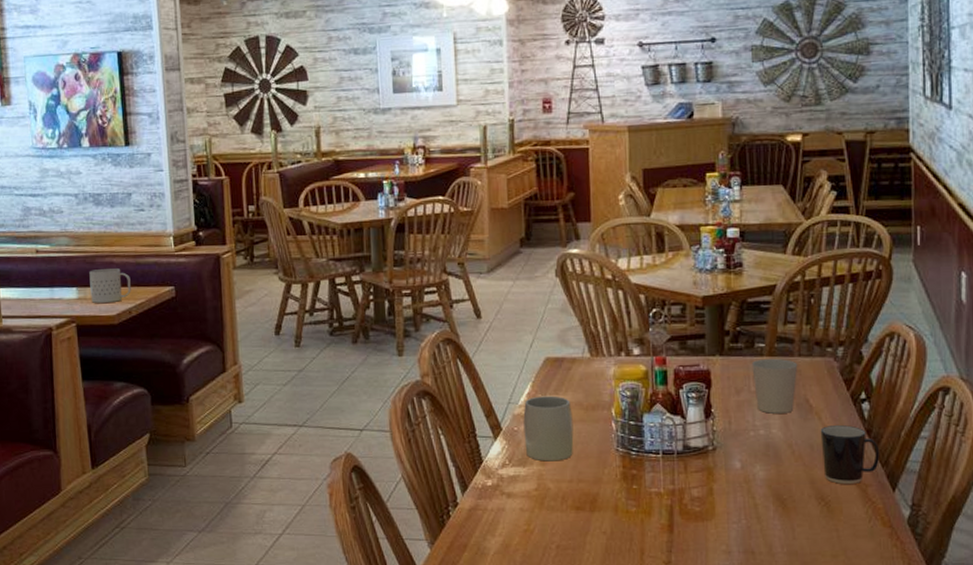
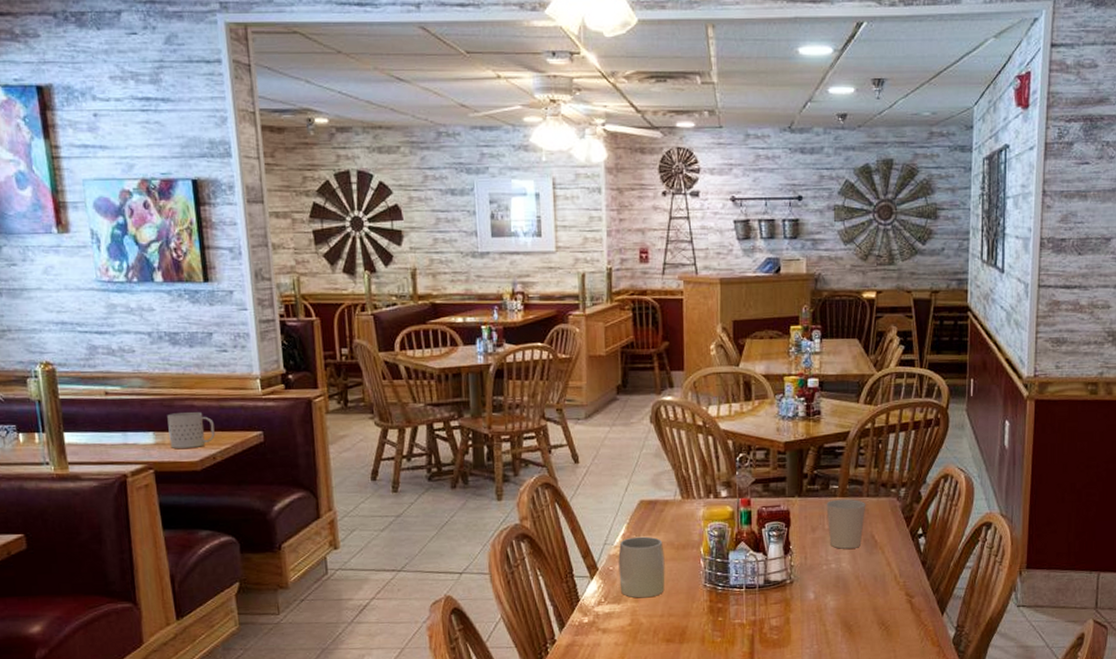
mug: present [820,424,881,485] -> none [883,557,933,611]

